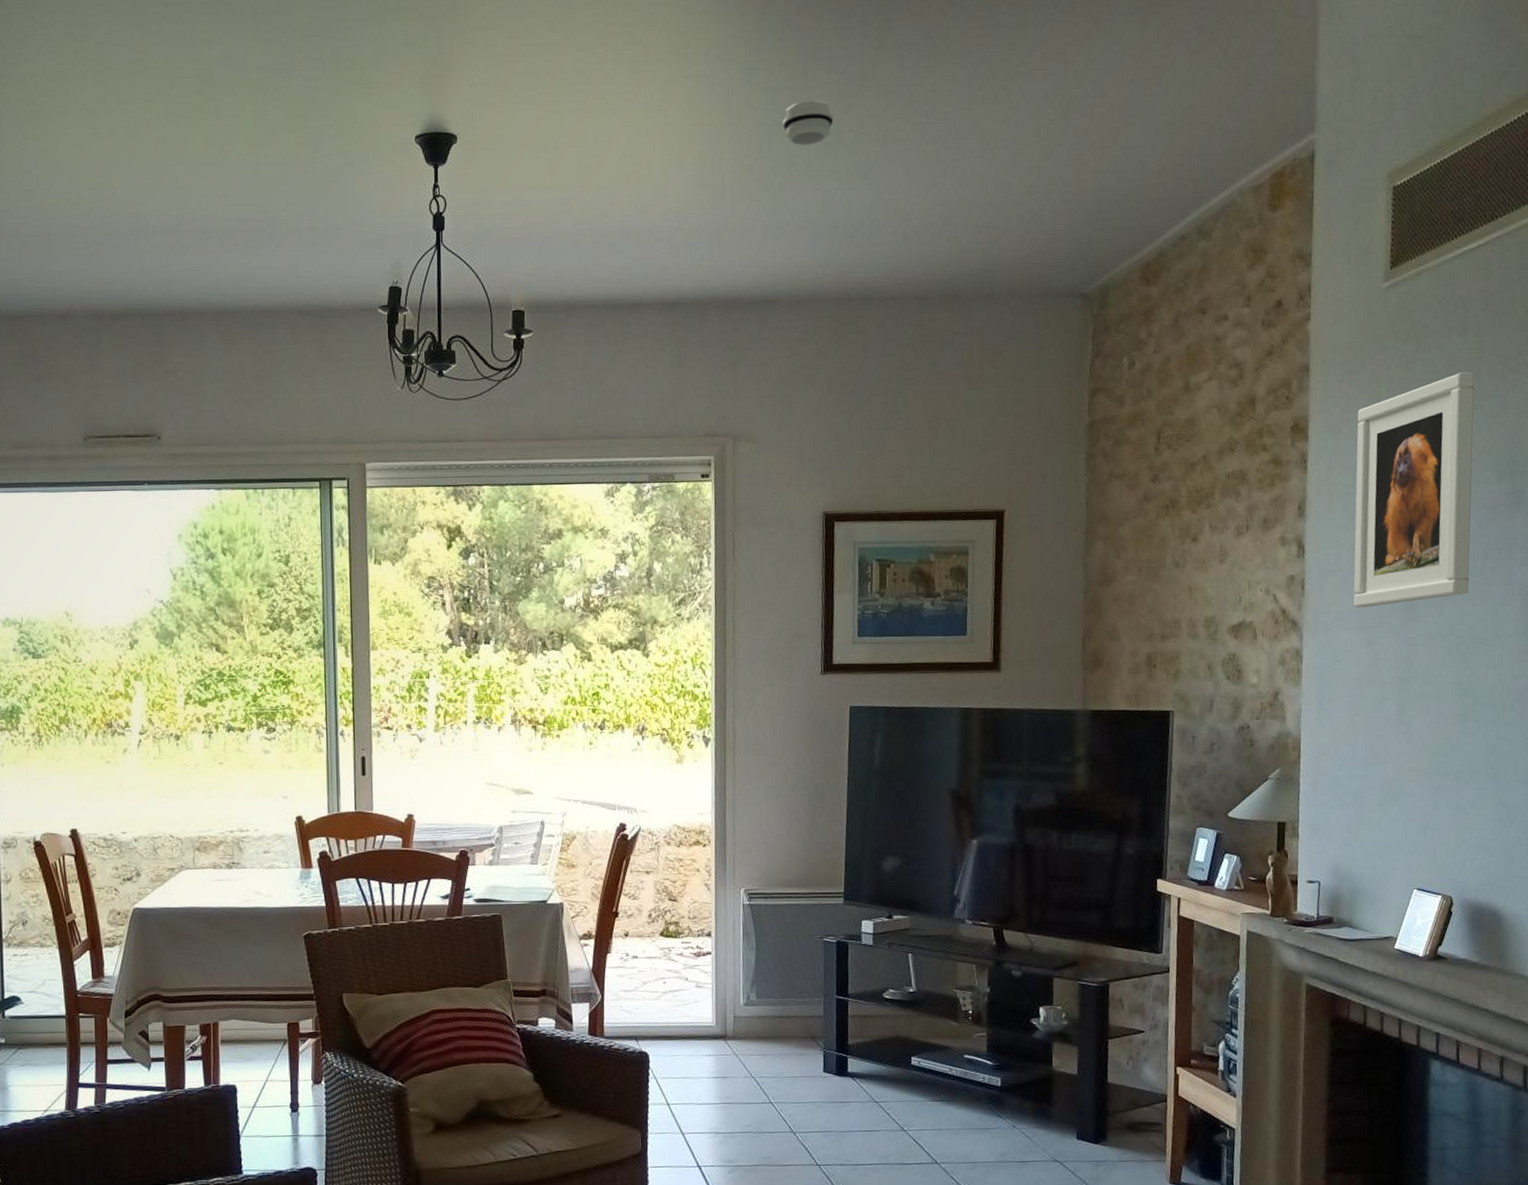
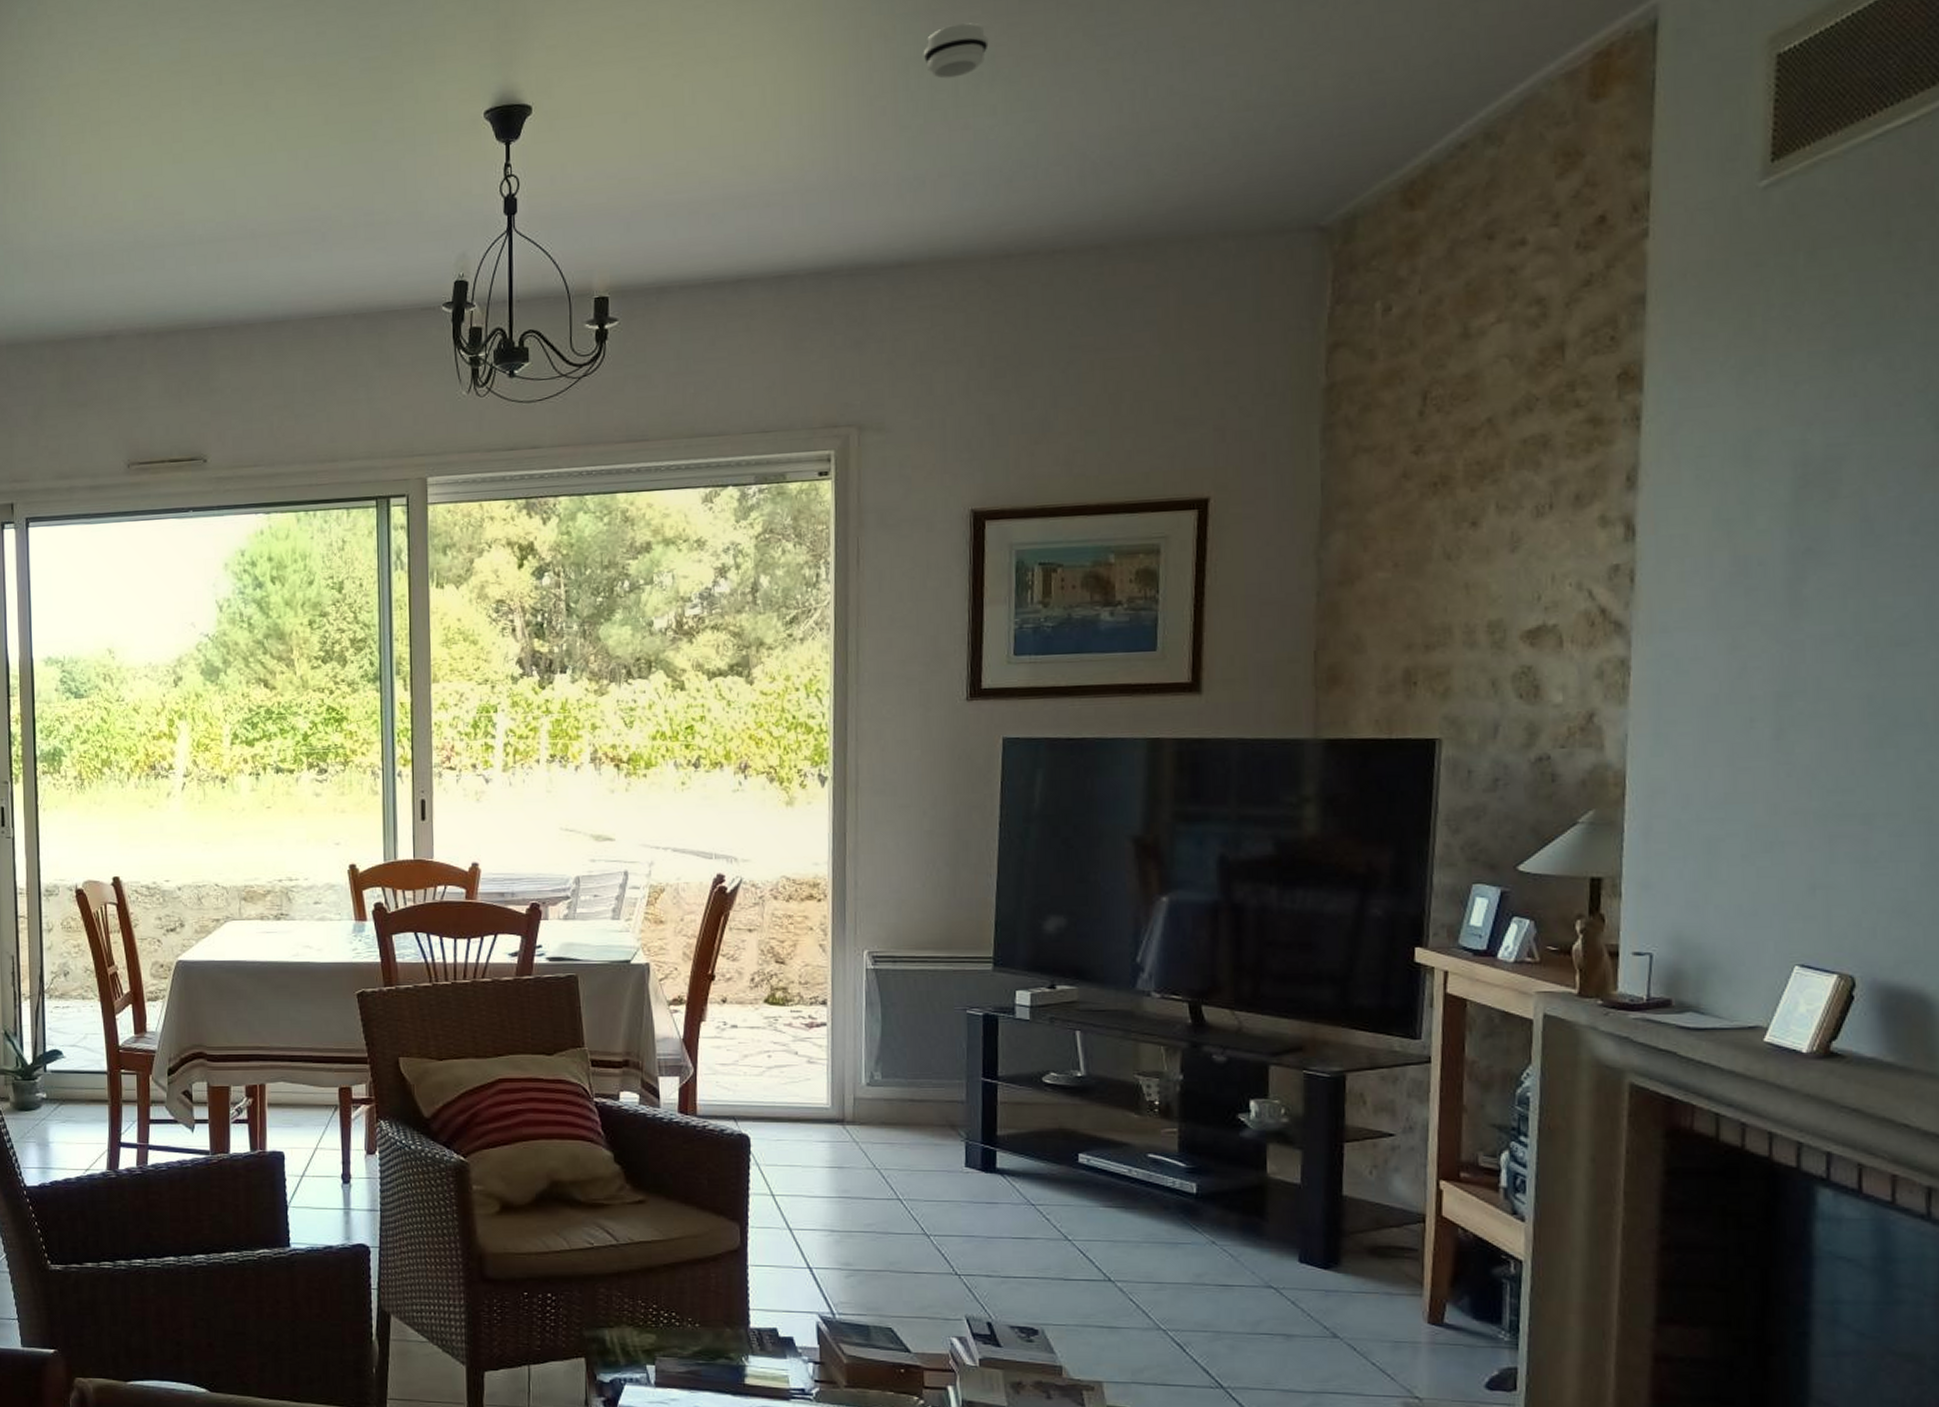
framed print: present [1353,372,1475,608] -> none [1708,289,1902,603]

